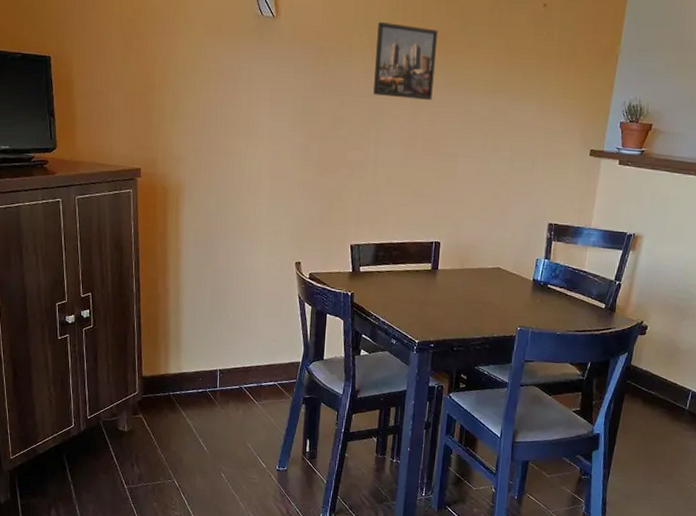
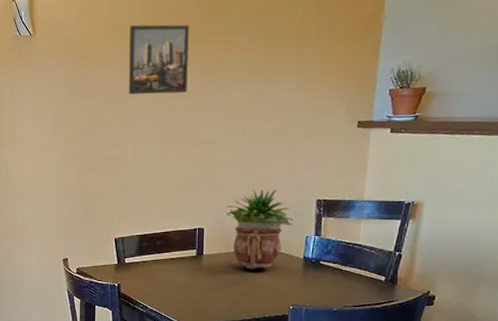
potted plant: none [462,206,526,288] -> present [226,189,293,269]

